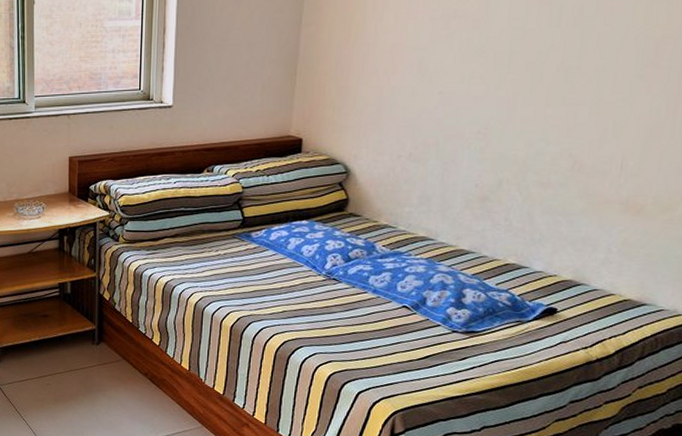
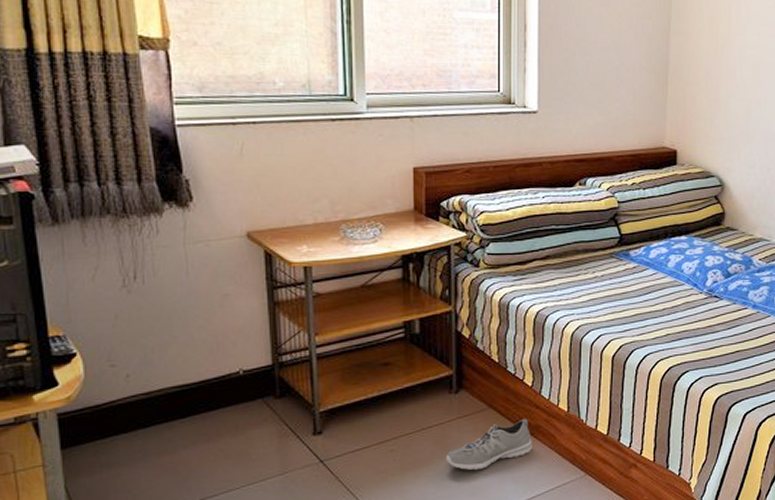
sneaker: none [88,372,158,410] -> present [445,418,532,471]

